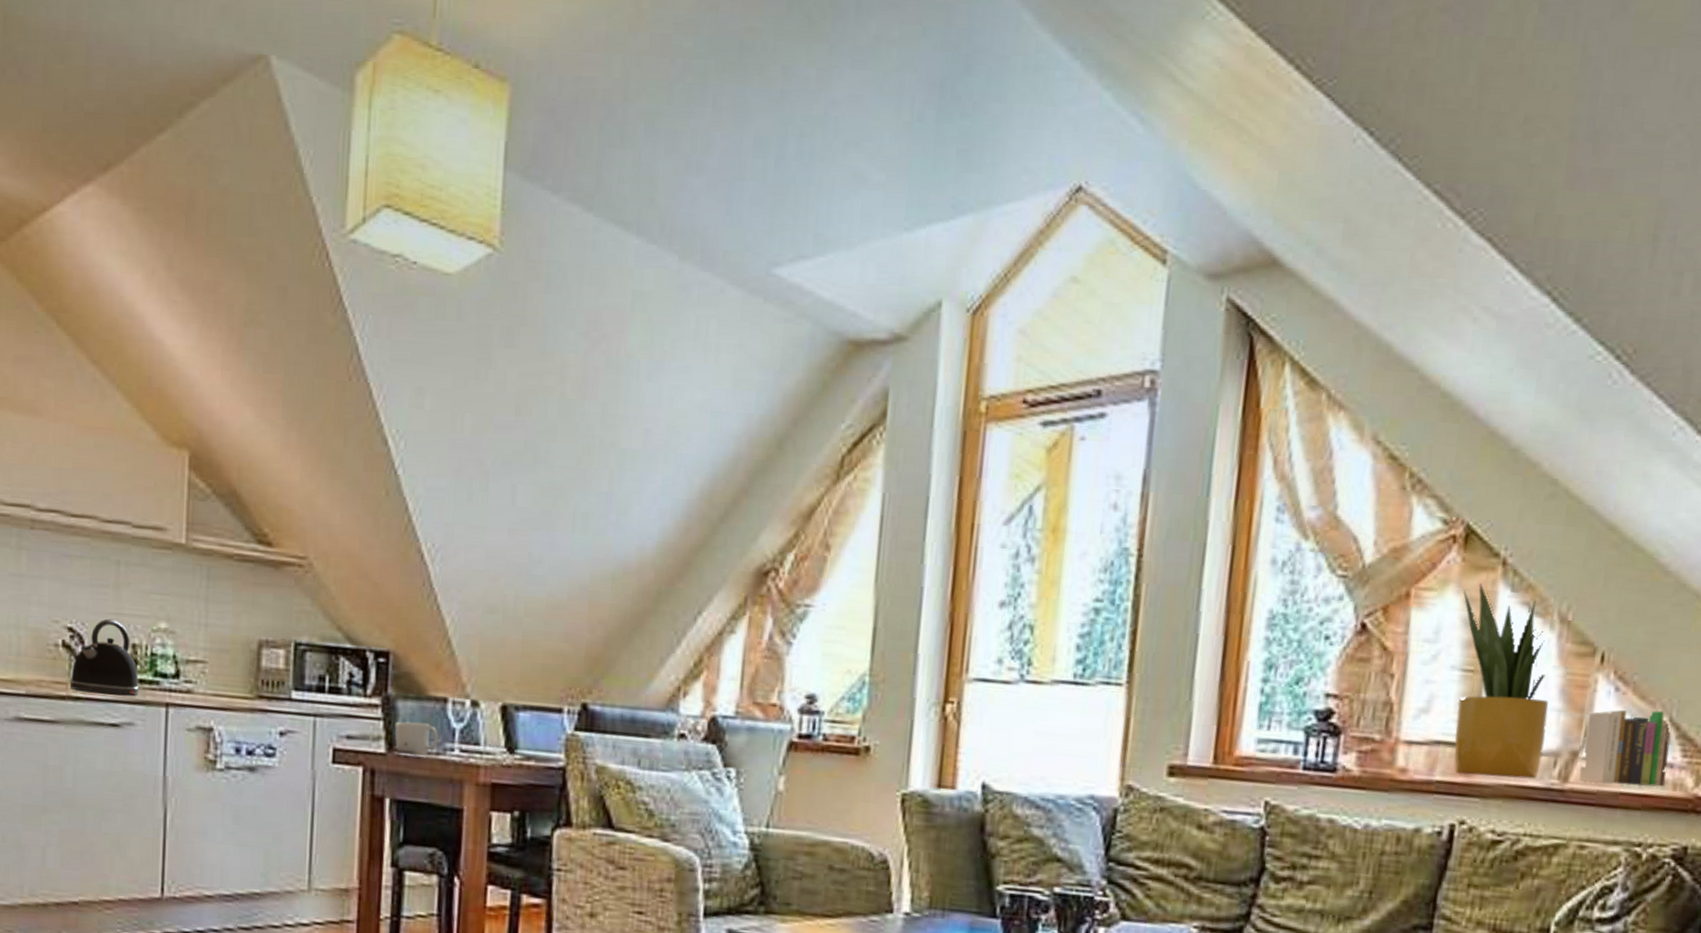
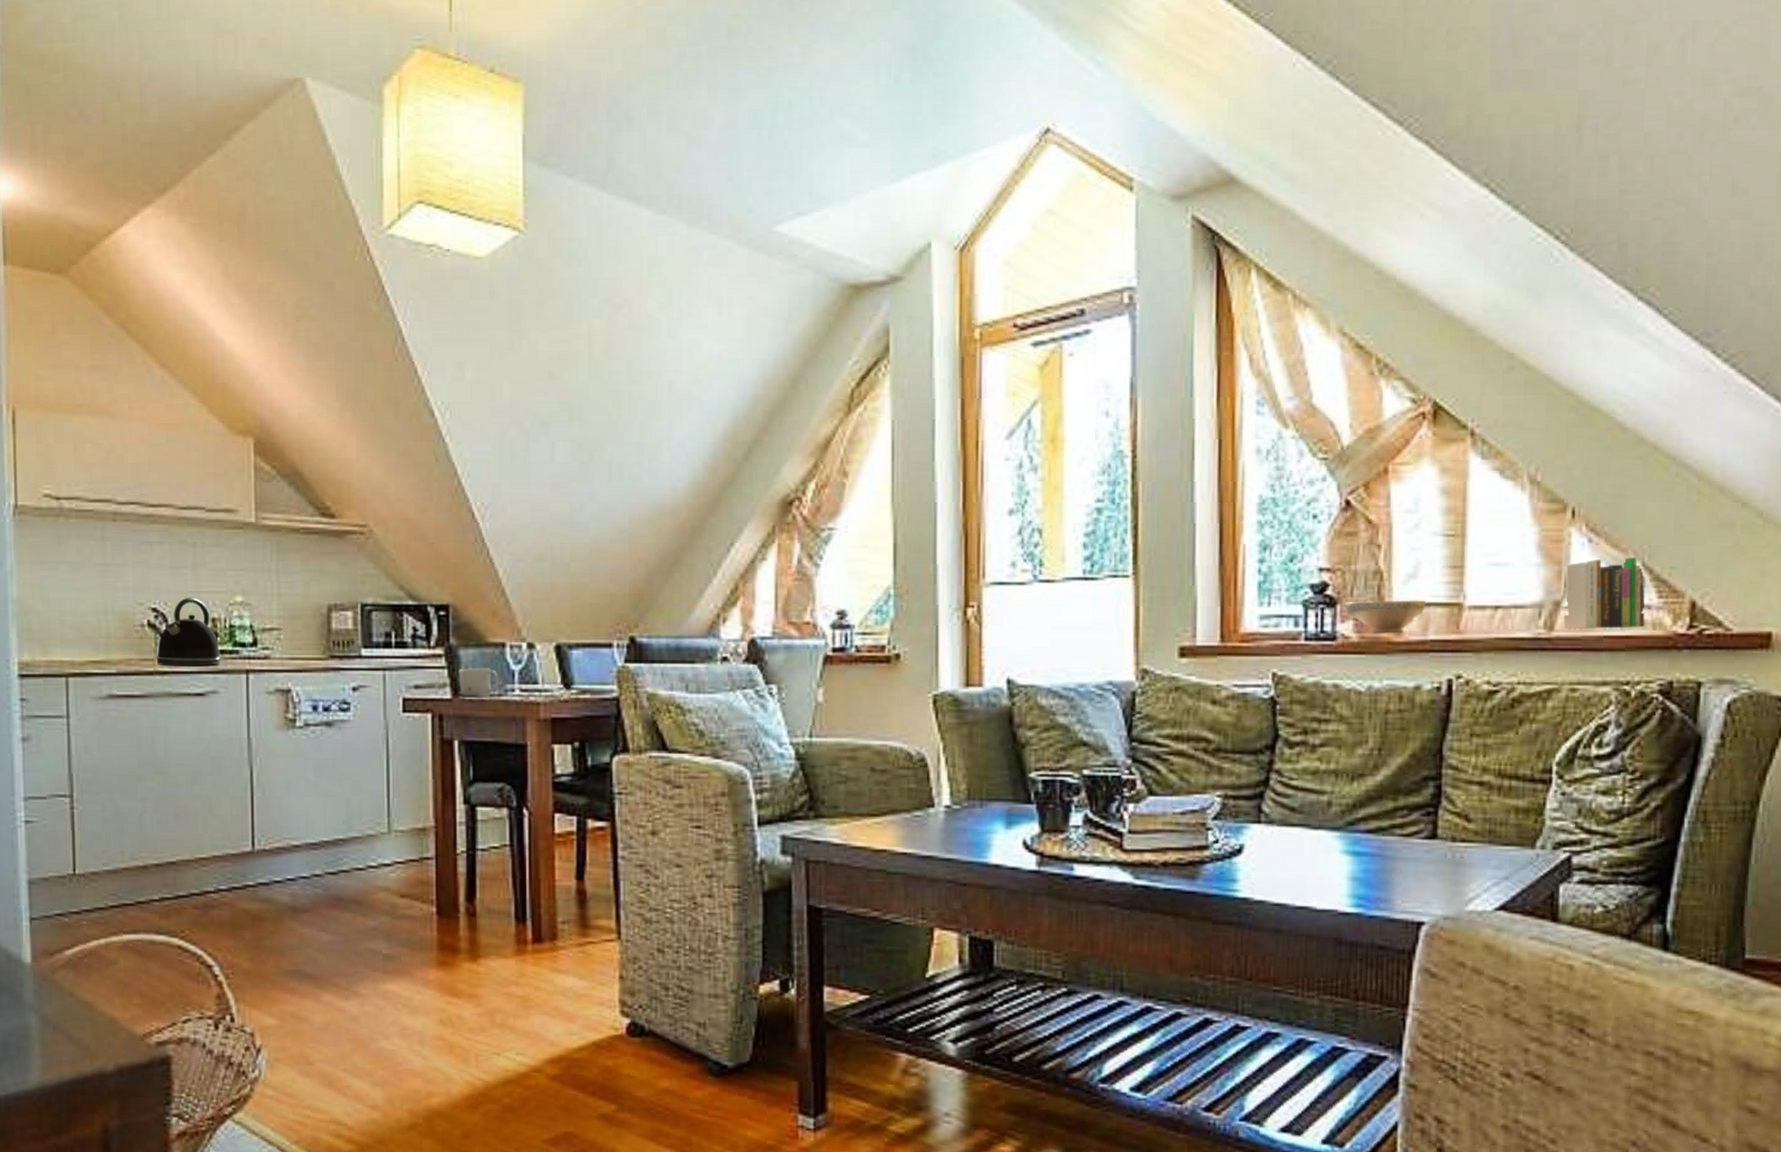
decorative bowl: none [1350,733,1437,772] -> present [1346,600,1427,634]
planter: present [1454,582,1557,780] -> none [1437,453,1531,632]

